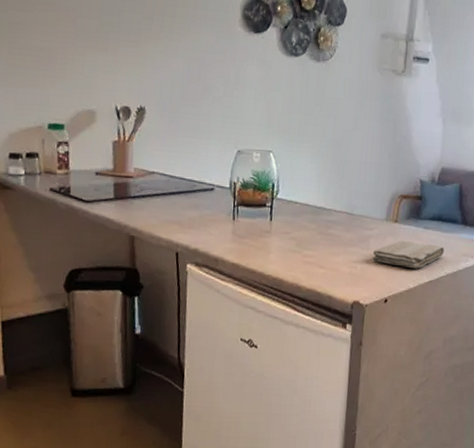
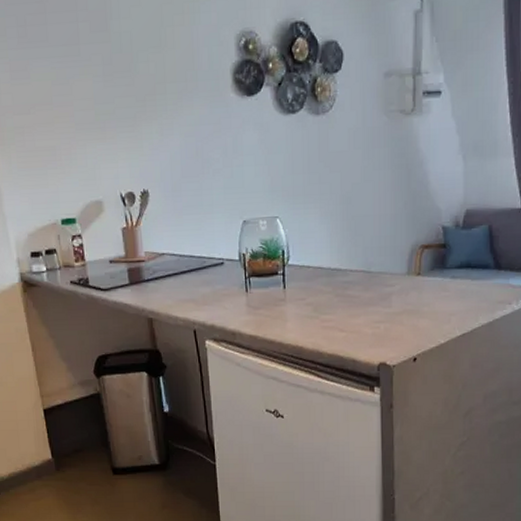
washcloth: present [372,240,444,269] -> none [395,293,476,323]

